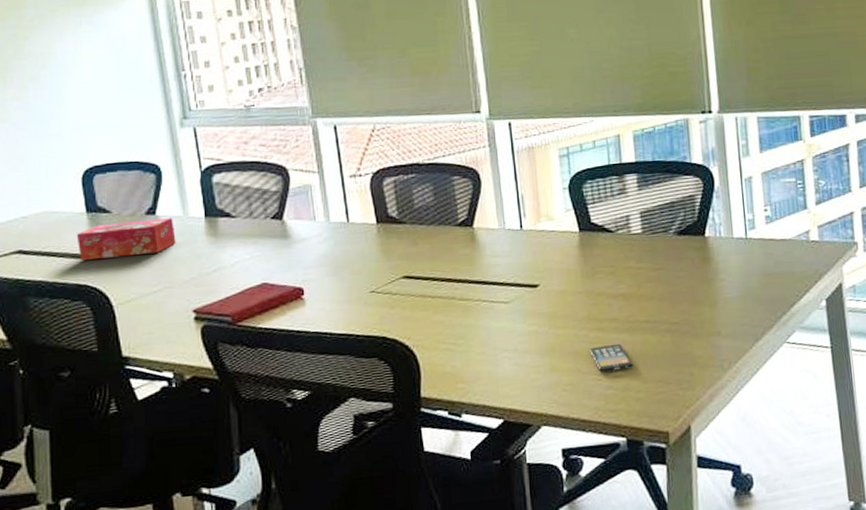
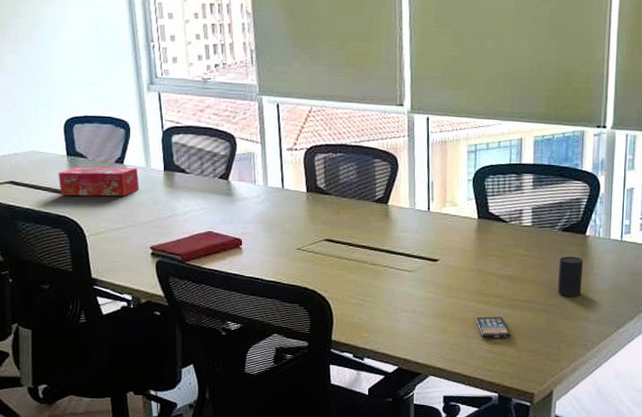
cup: none [678,262,709,311] -> present [557,256,584,297]

